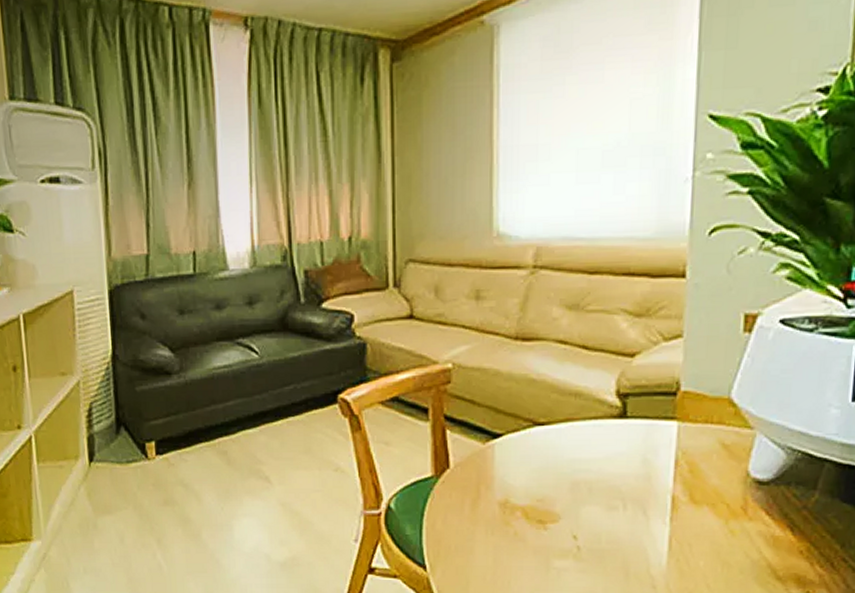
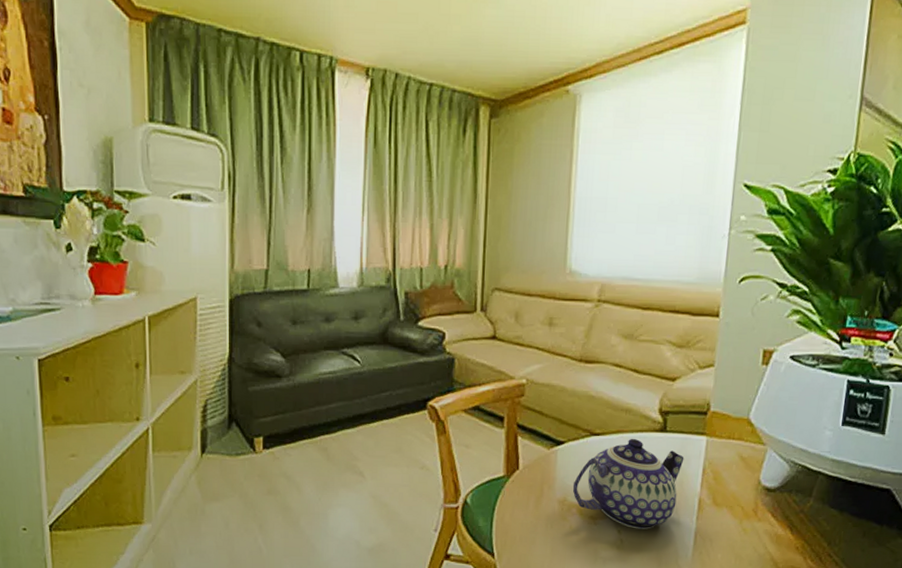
teapot: none [515,427,651,534] -> present [572,438,684,529]

